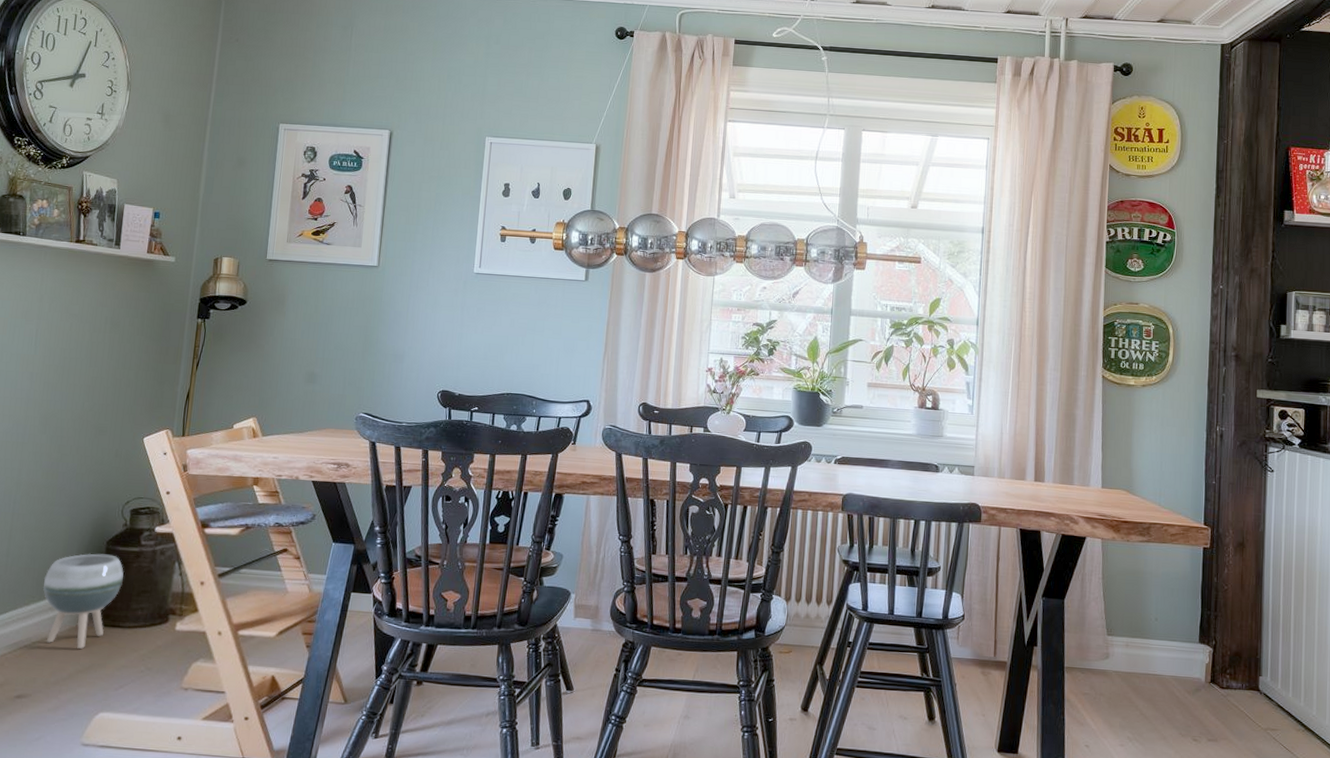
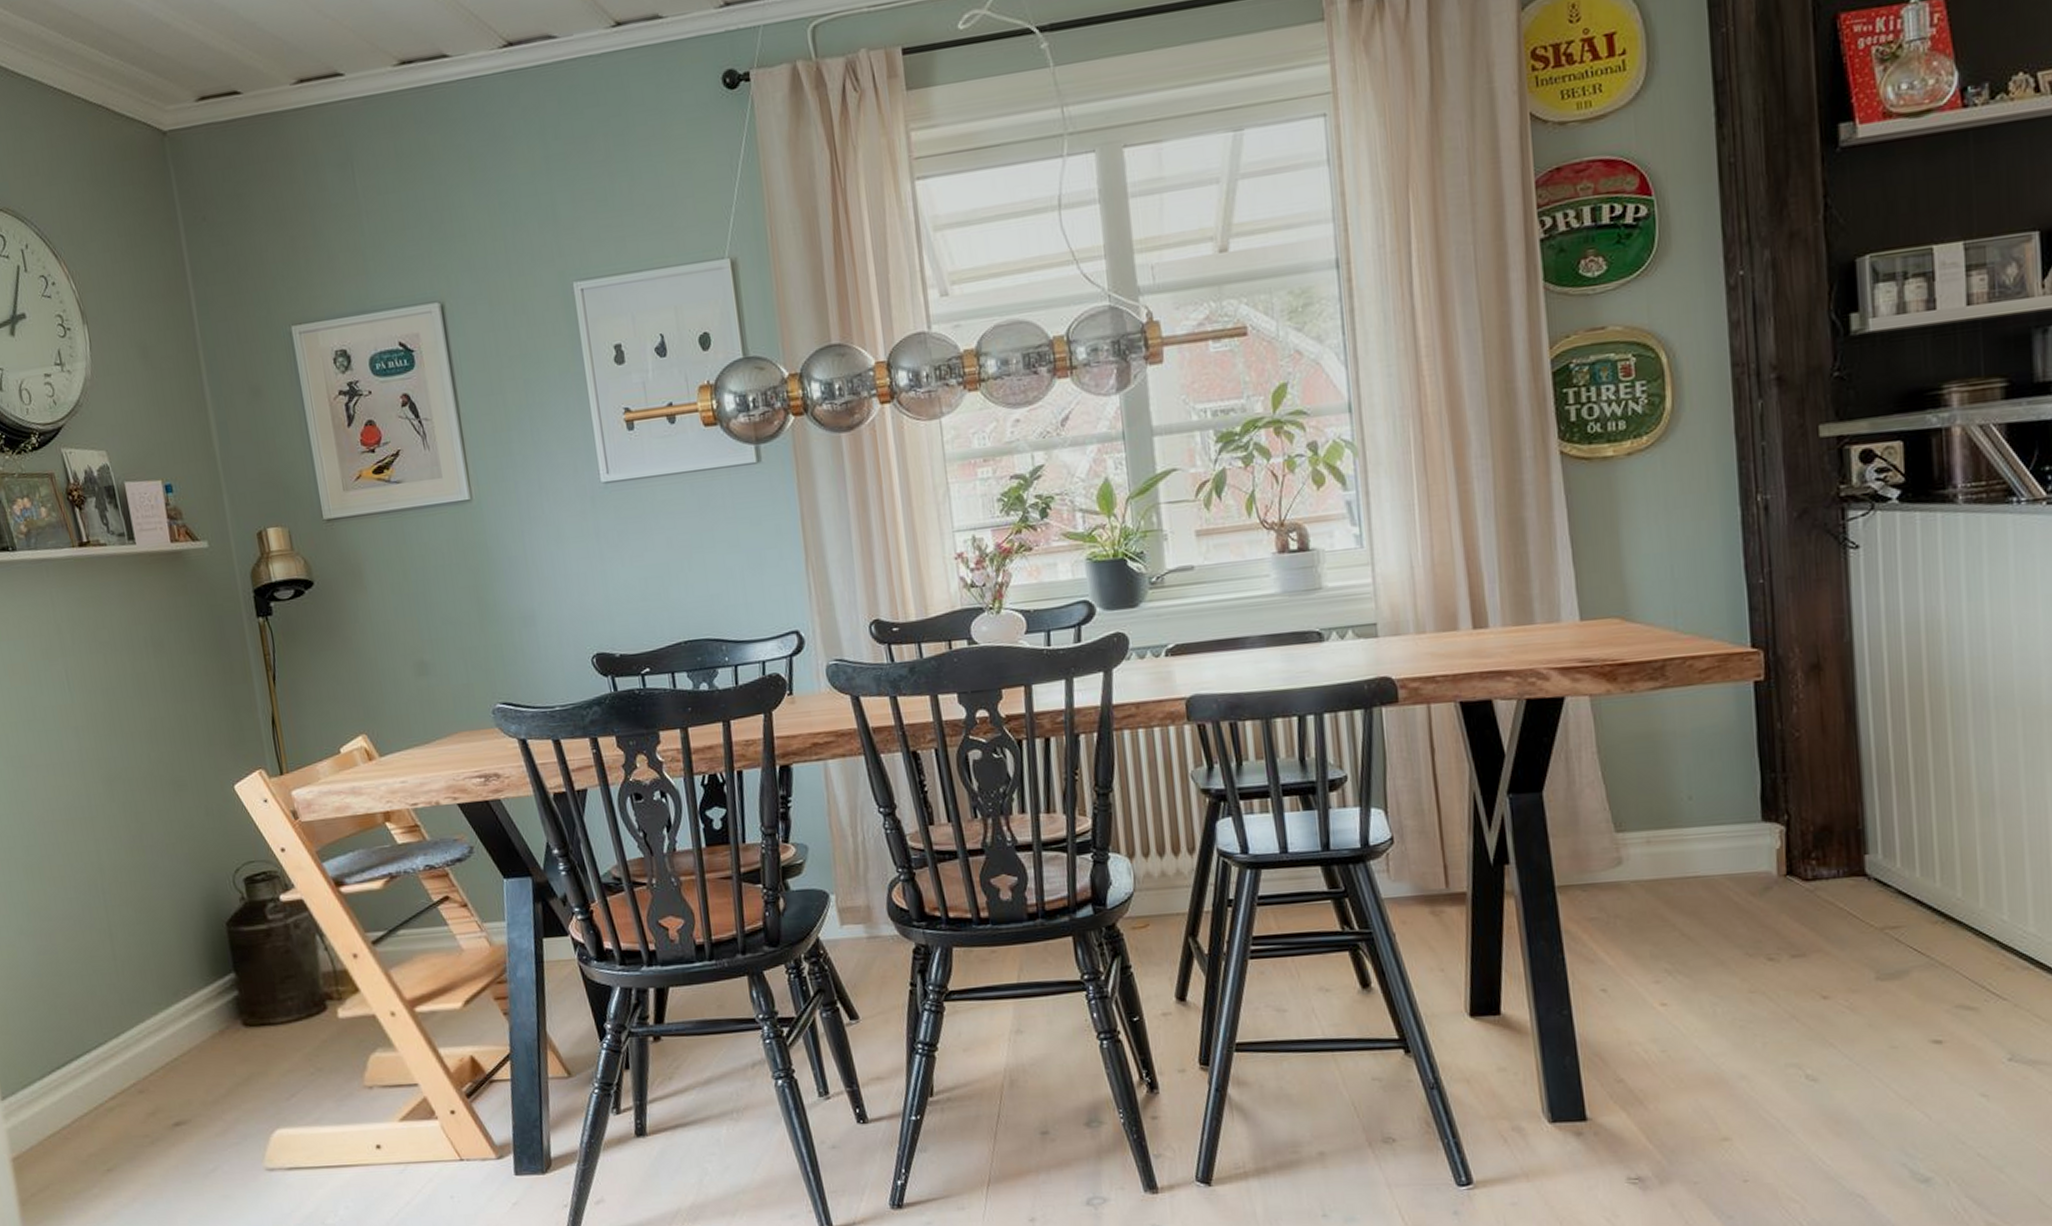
planter: present [42,553,124,649] -> none [165,938,260,1058]

